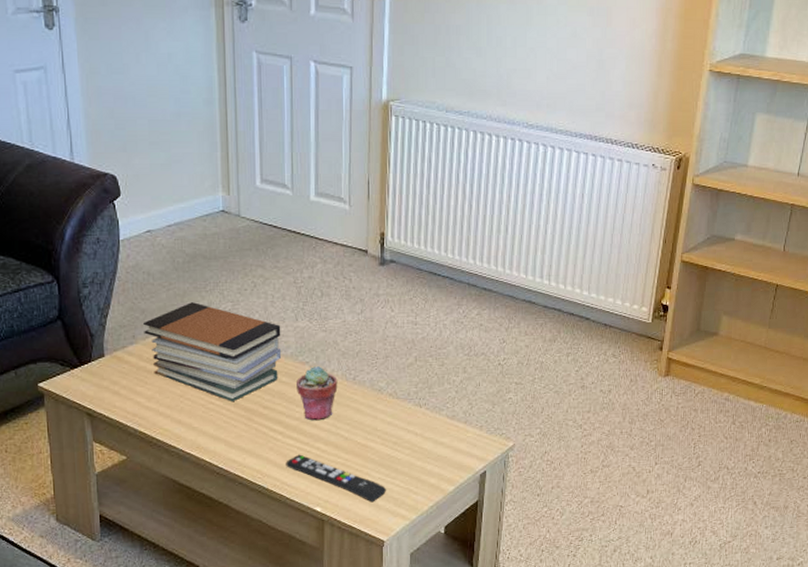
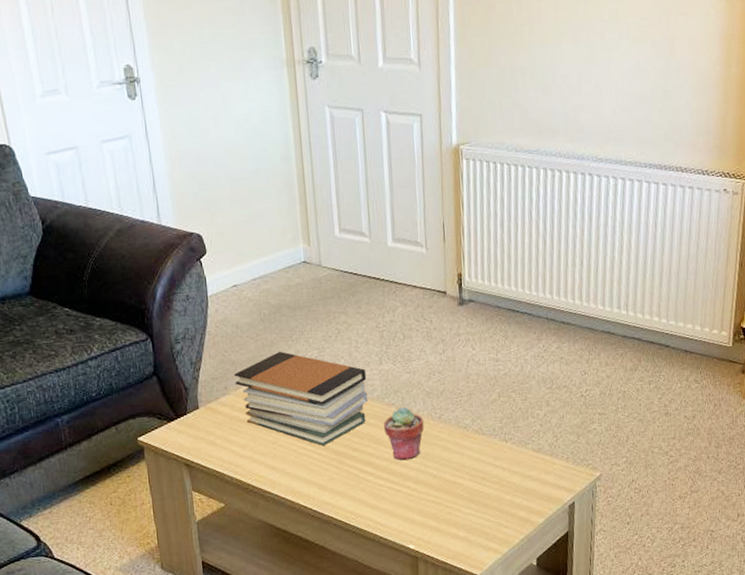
remote control: present [286,454,387,503] -> none [377,494,478,538]

